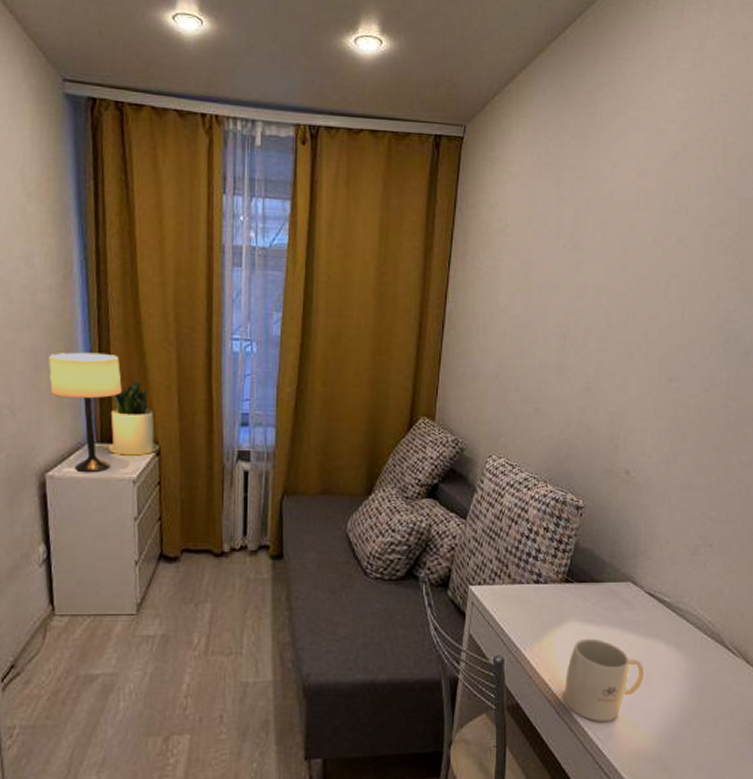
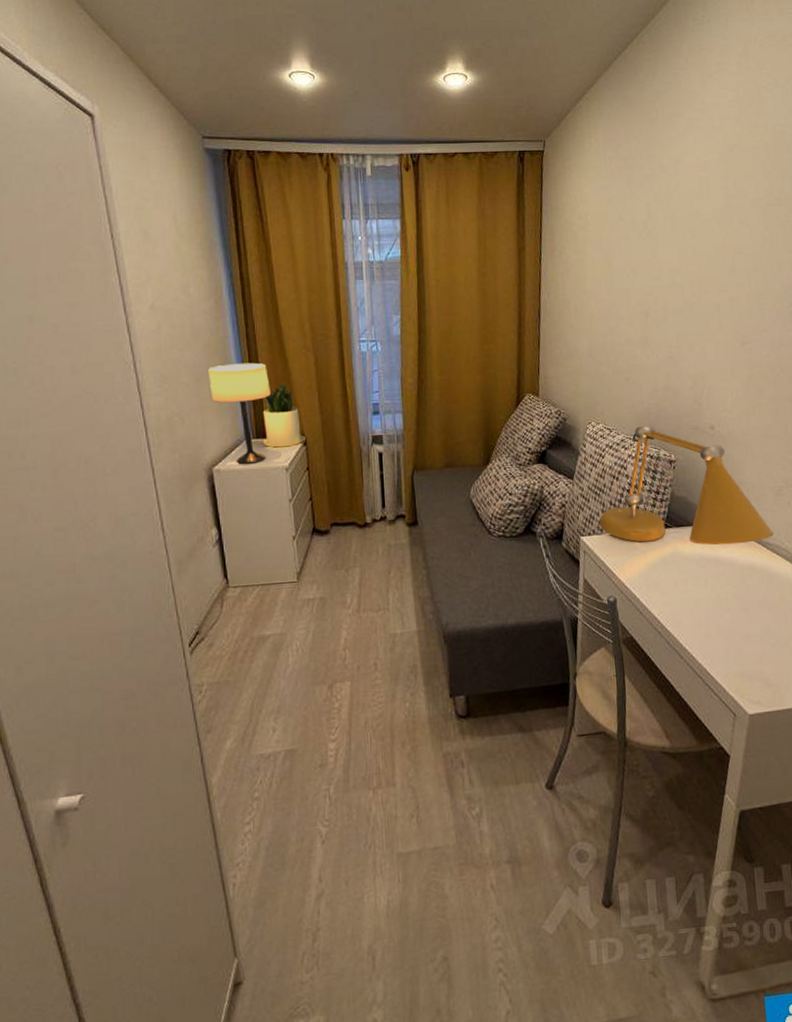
table lamp: none [491,464,685,607] -> present [599,425,774,546]
mug: present [564,638,645,723] -> none [672,575,743,649]

